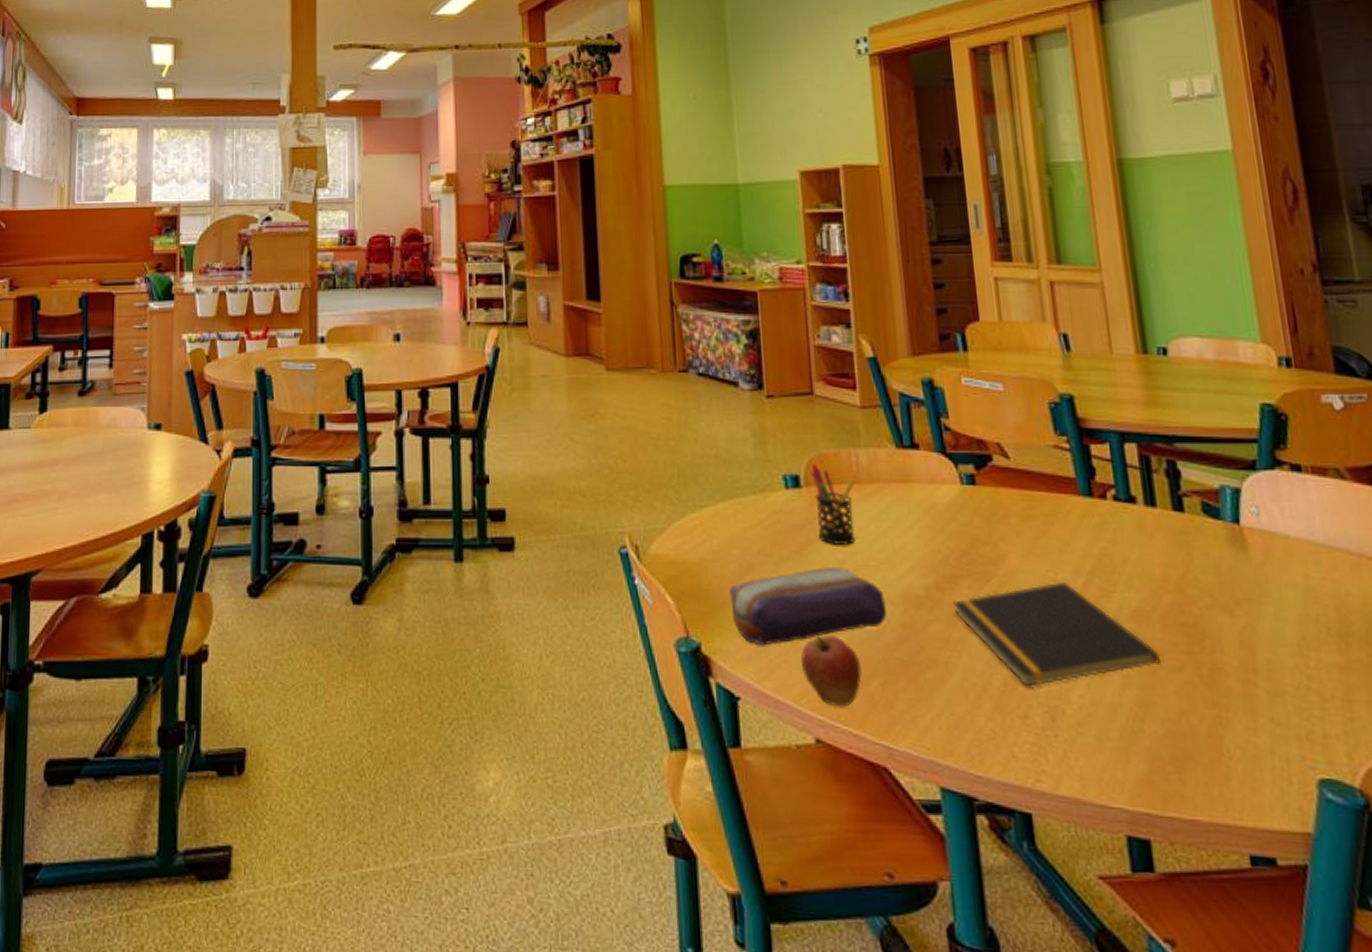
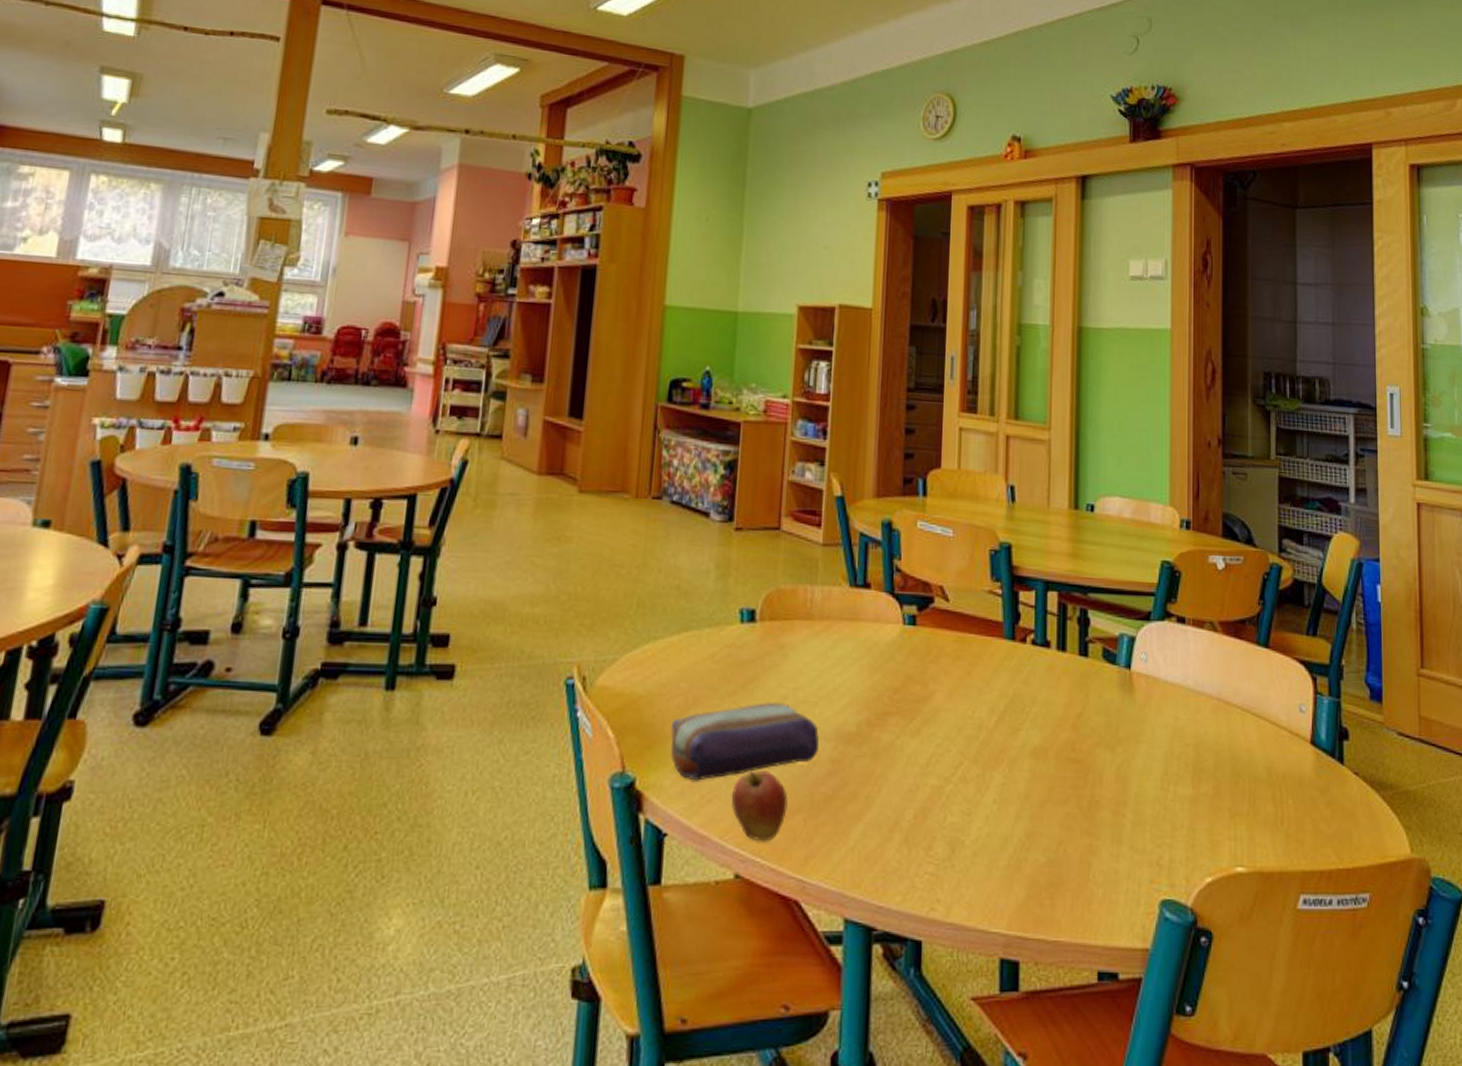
pen holder: present [811,465,855,545] -> none [765,600,808,681]
notepad: present [952,581,1160,687] -> none [880,719,1050,820]

